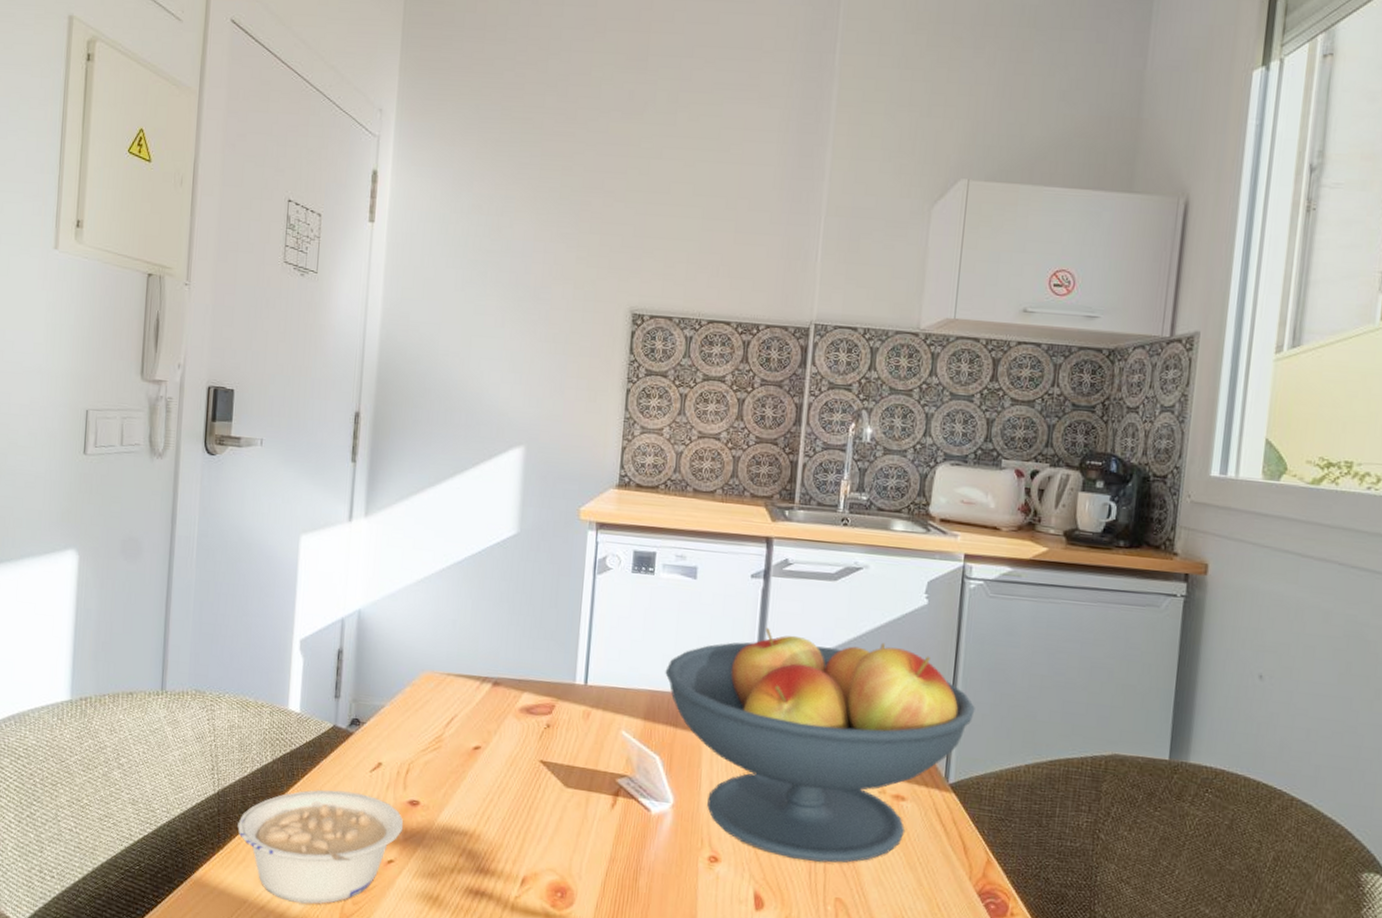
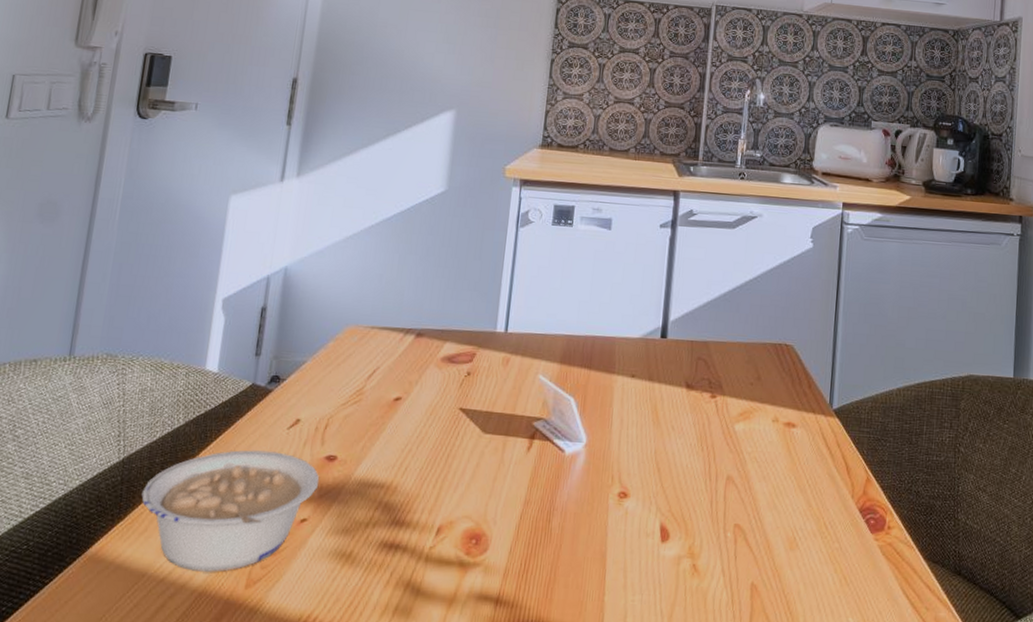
fruit bowl: present [665,628,975,863] -> none [581,273,854,491]

